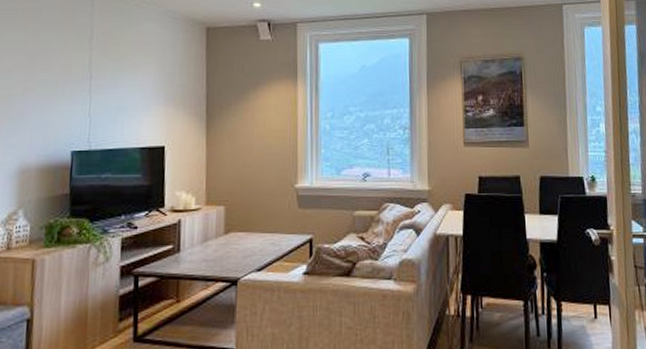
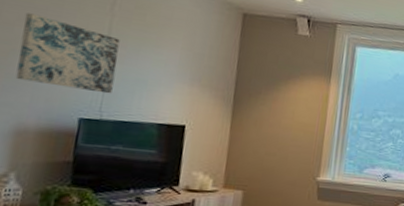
wall art: none [16,58,100,125] -> present [15,12,120,94]

